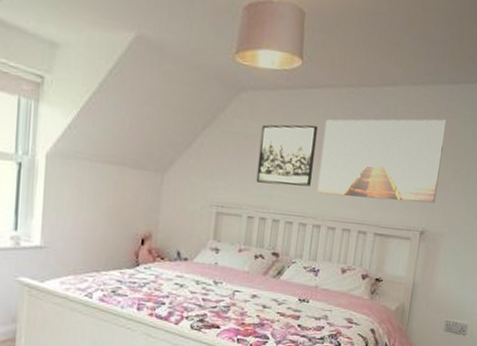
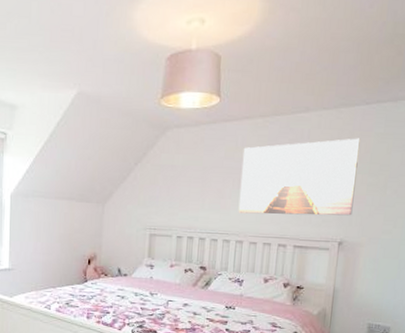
wall art: present [256,124,317,187] -> none [183,153,236,208]

